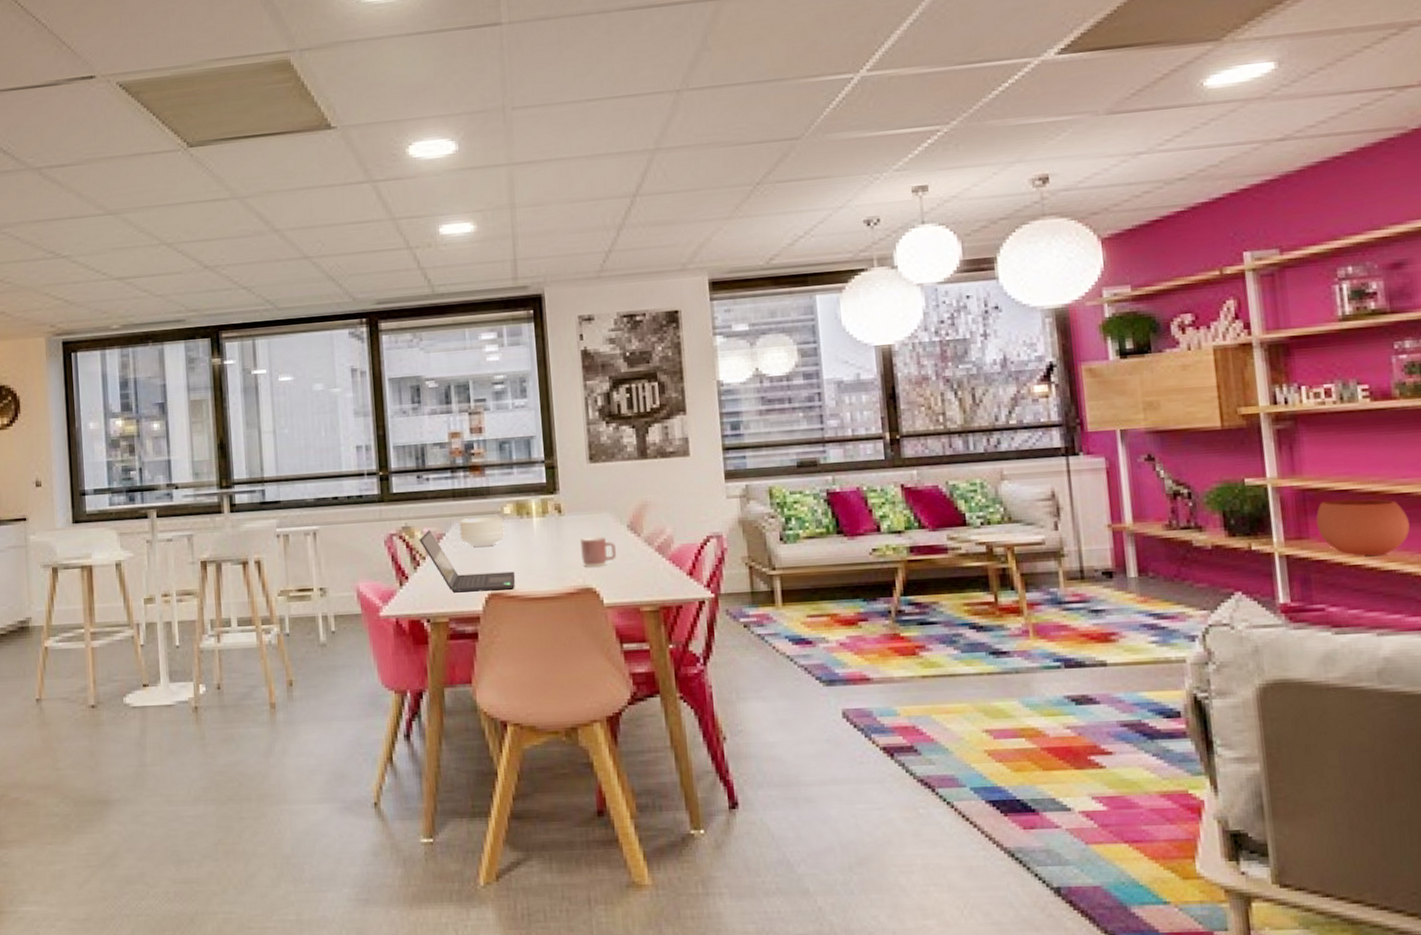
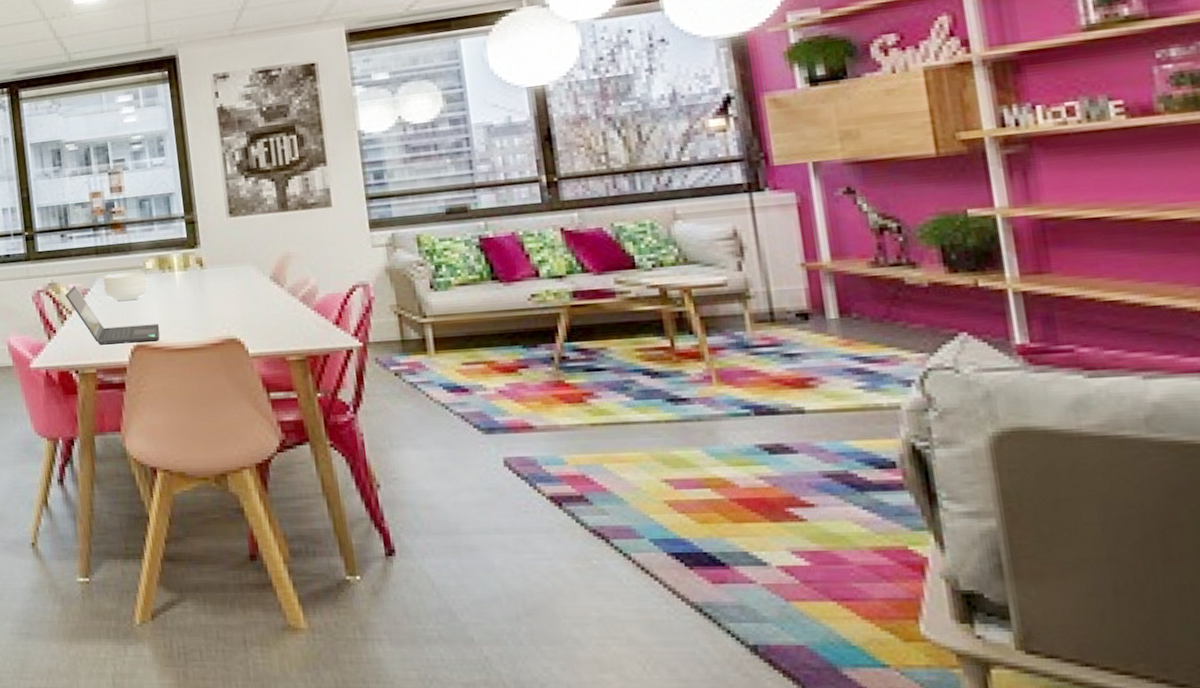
mug: present [580,536,616,567] -> none [223,288,260,318]
ceramic pot: present [1316,499,1410,556] -> none [1059,226,1183,291]

